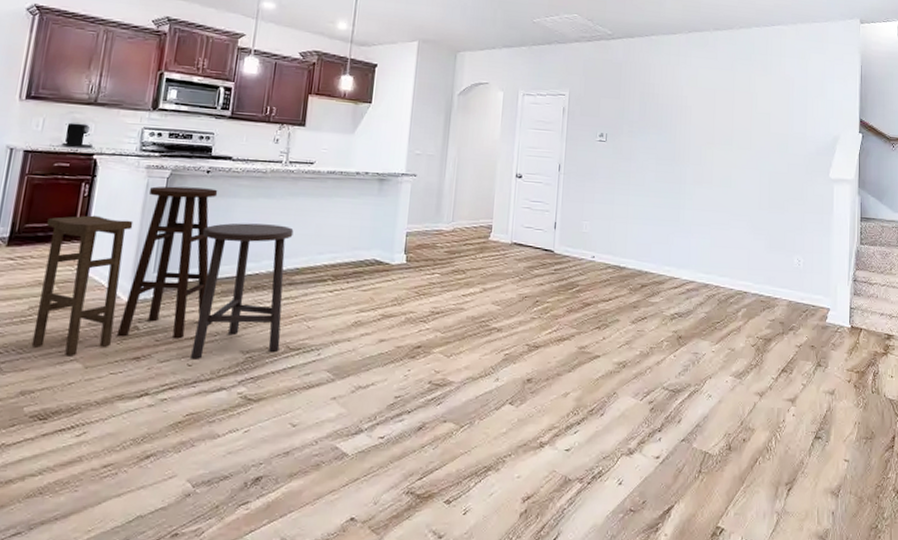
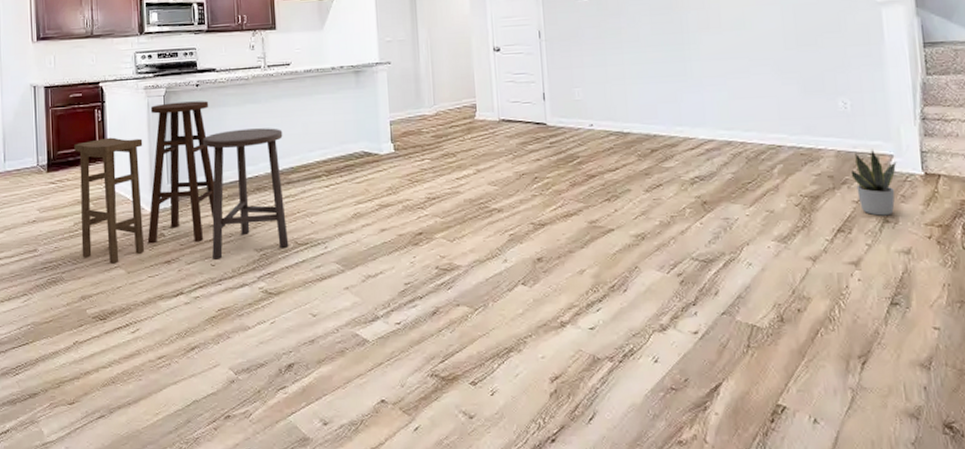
coffee maker: present [49,124,95,150] -> none [63,57,99,80]
potted plant: none [797,302,832,360] -> present [850,149,897,216]

